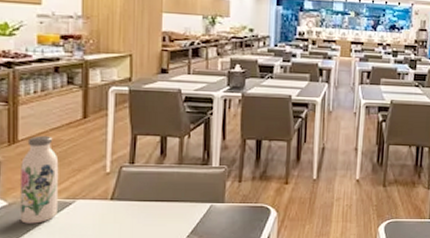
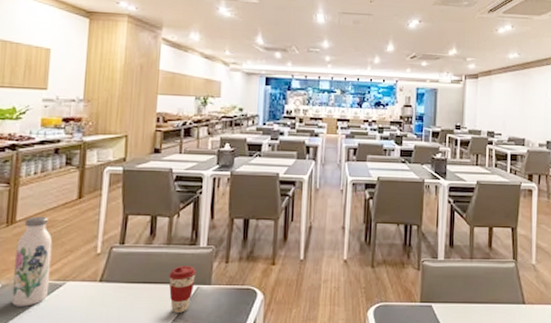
coffee cup: none [181,185,210,229] -> present [169,266,197,313]

